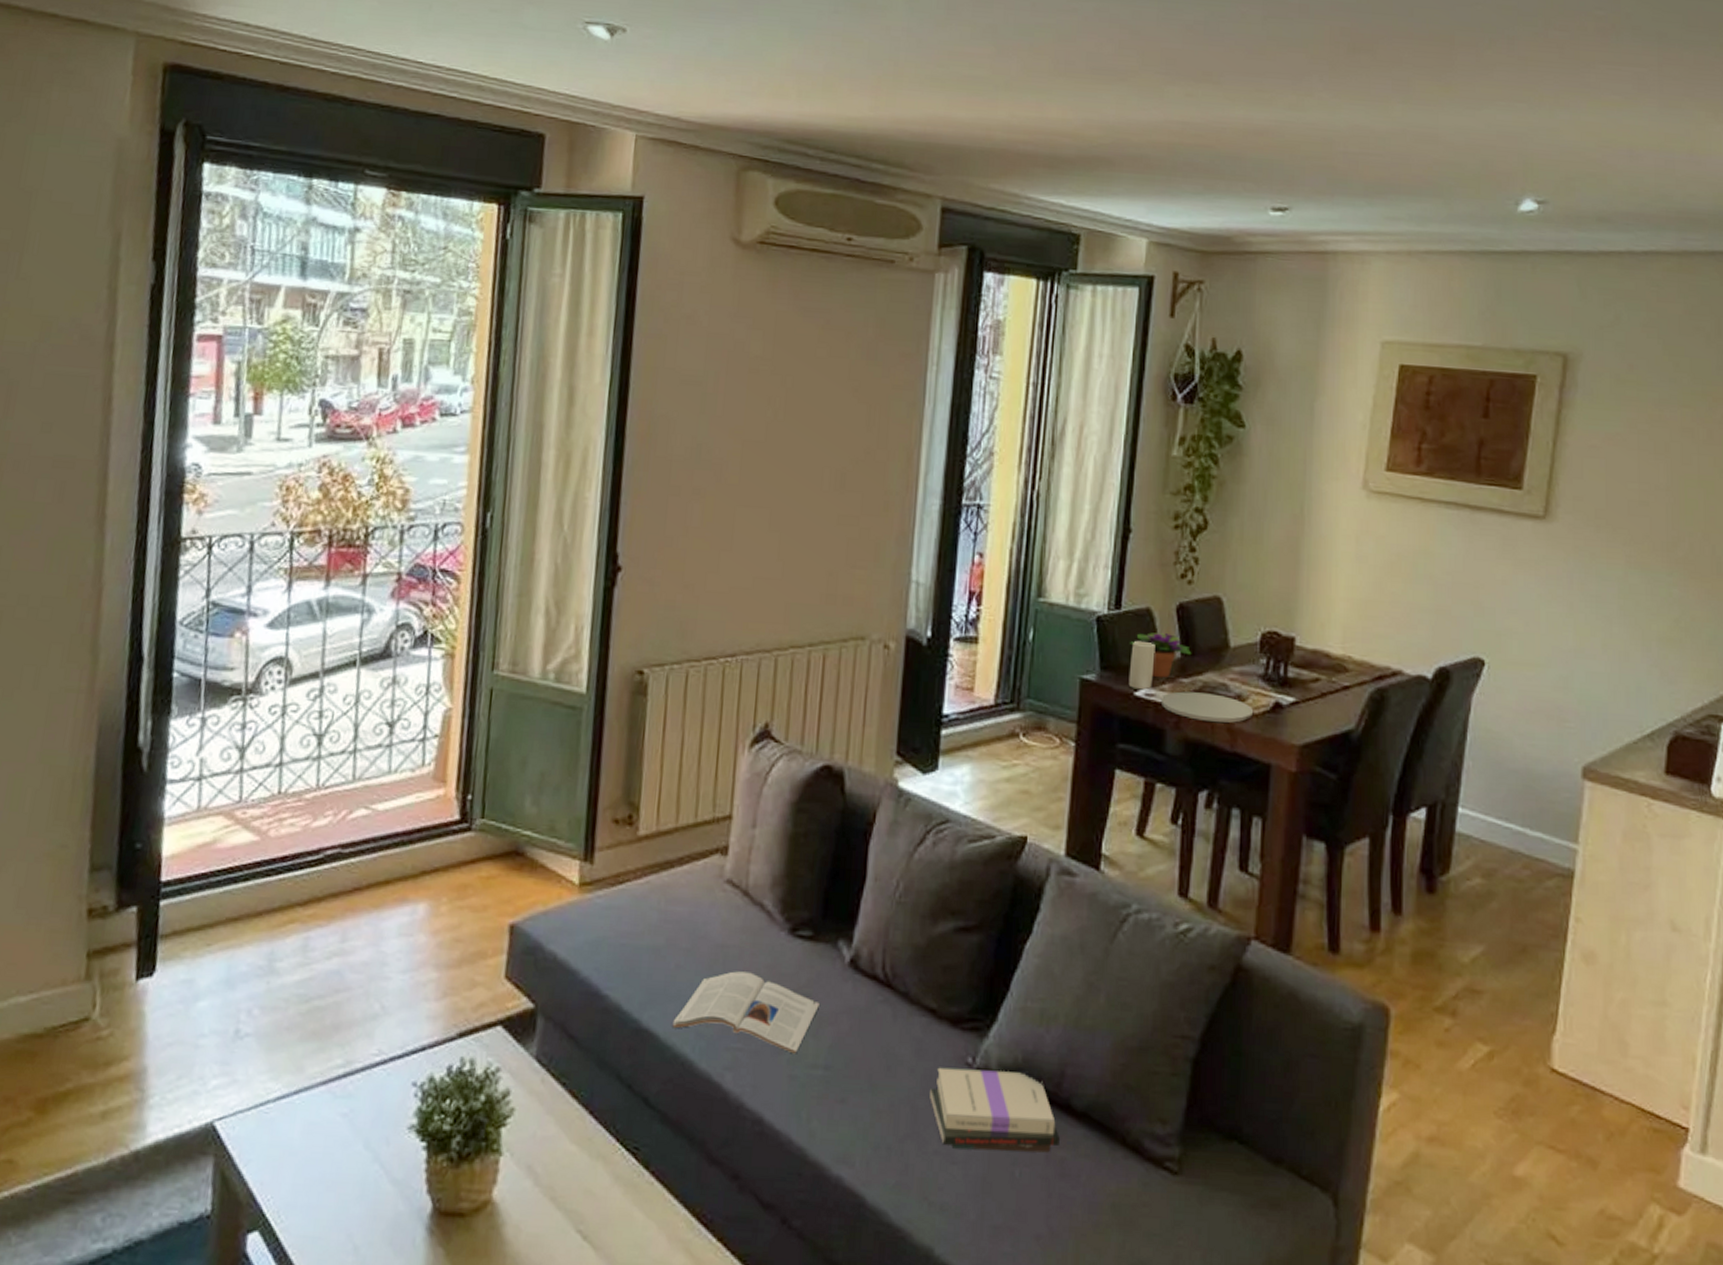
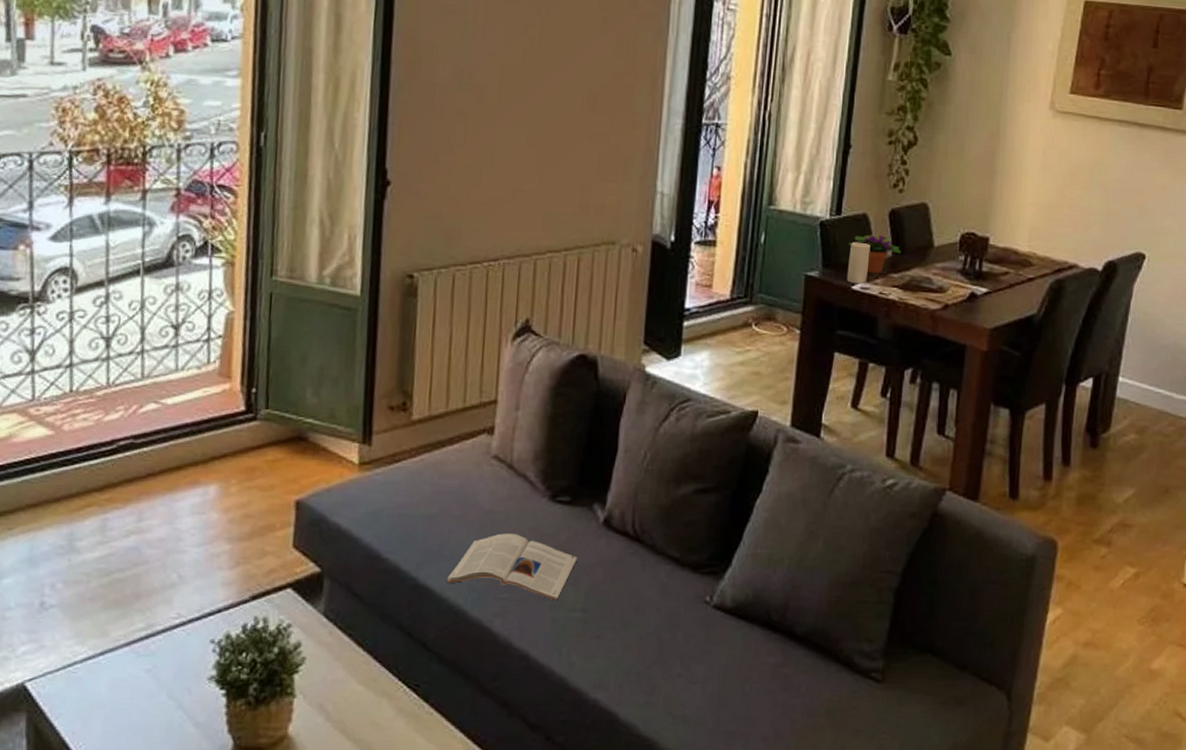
books: present [930,1067,1060,1153] -> none [673,606,784,672]
plate: present [1160,691,1254,723] -> none [874,285,953,311]

